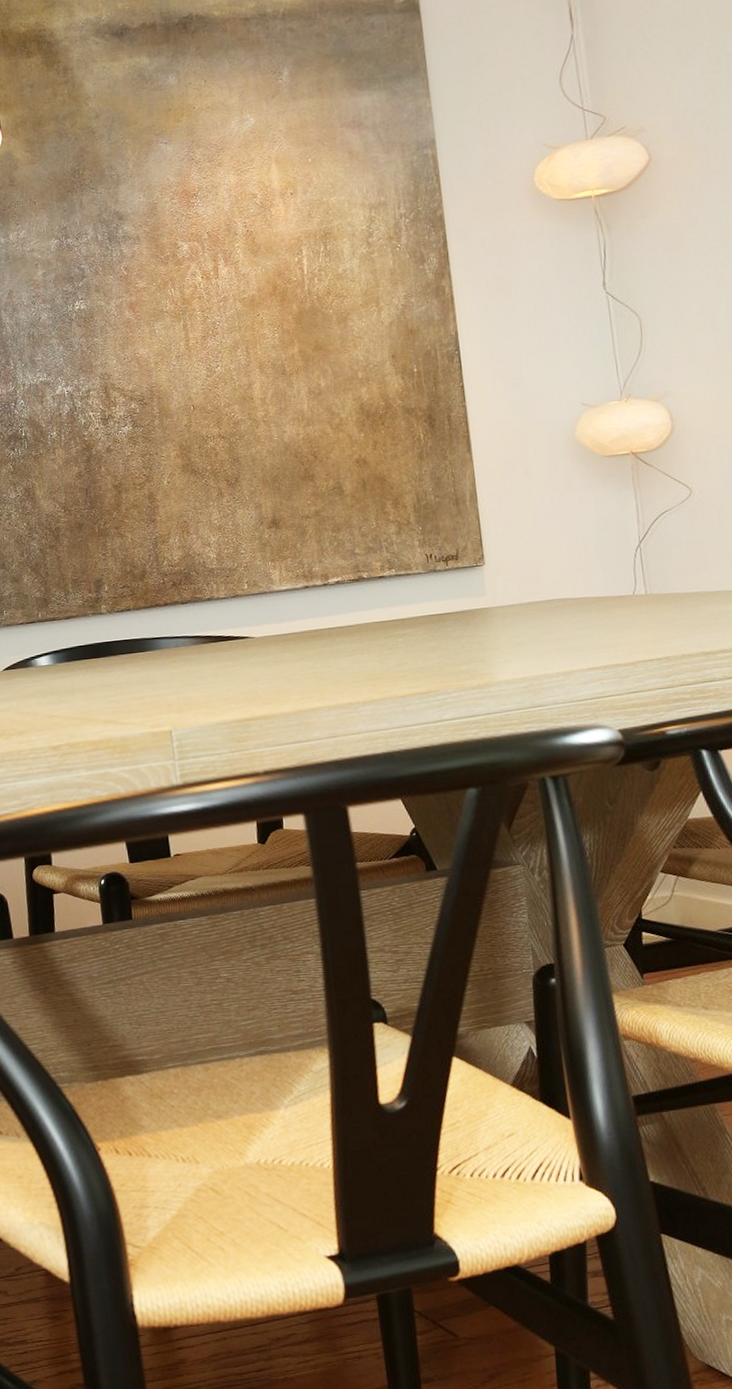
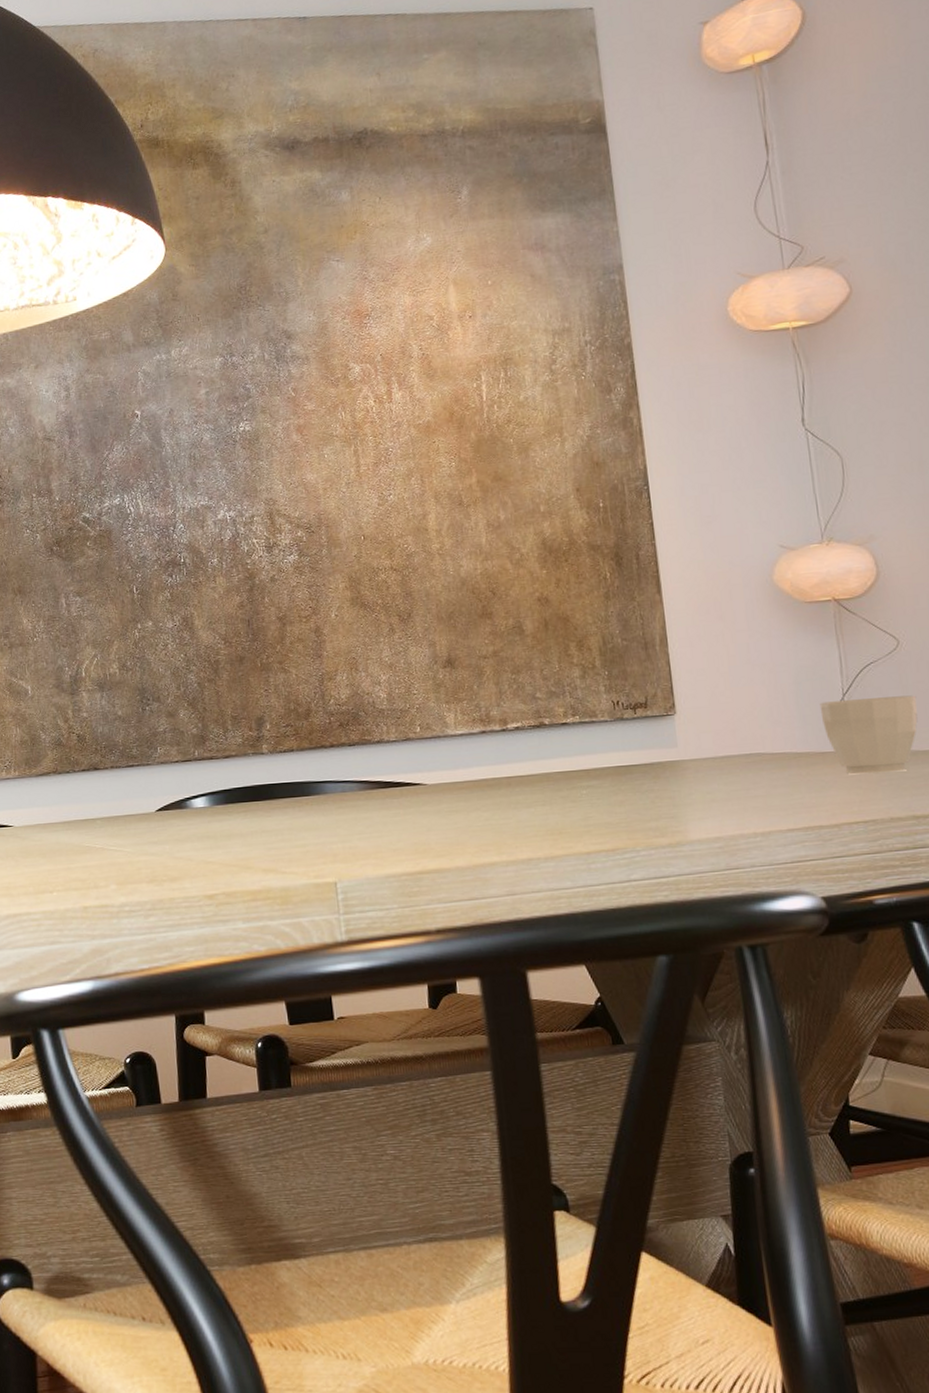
cup: none [617,540,709,616] -> present [819,695,918,775]

